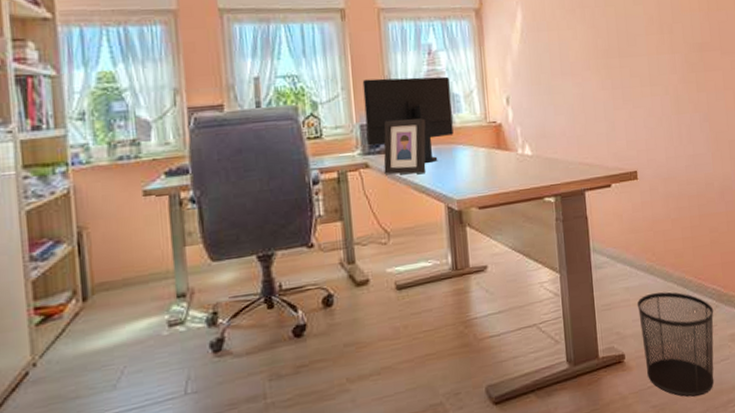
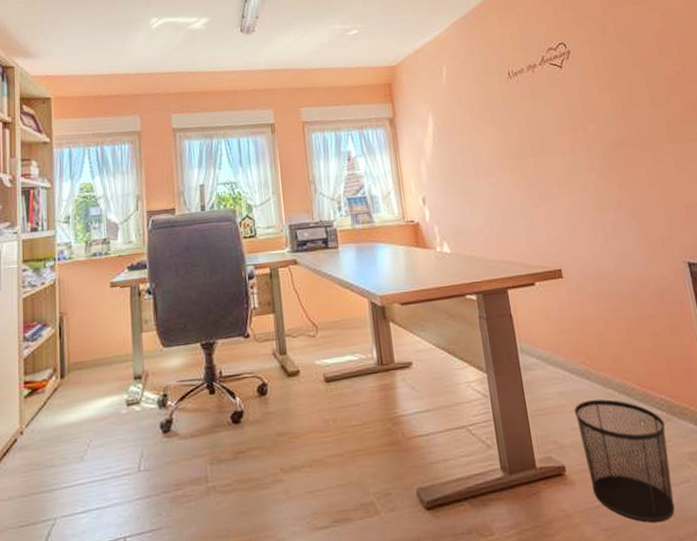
computer monitor: present [362,76,454,163] -> none [290,180,374,260]
picture frame: present [383,118,426,175] -> none [310,218,350,271]

